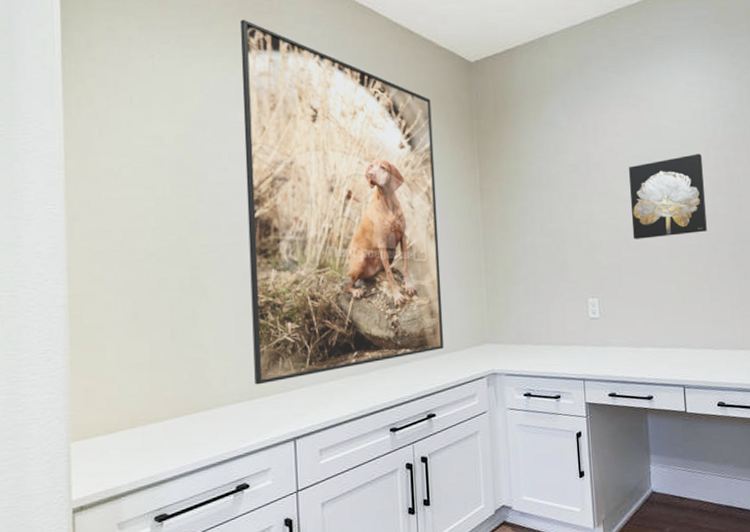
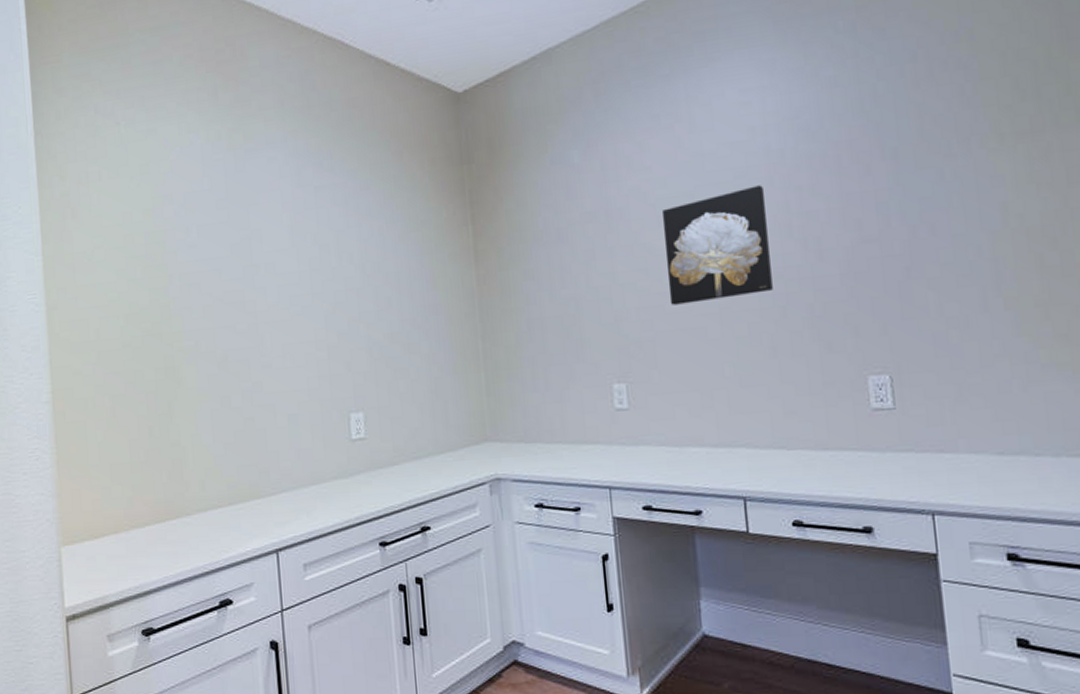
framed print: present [241,19,445,385] -> none [203,71,438,489]

